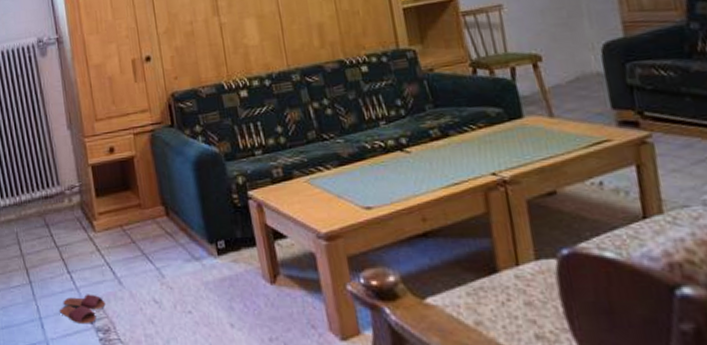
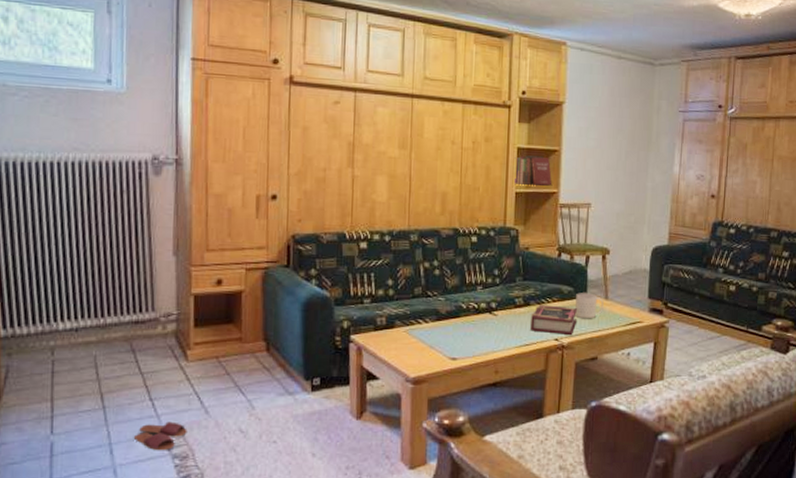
book: none [453,132,517,167] -> present [530,305,578,335]
mug: none [508,112,551,145] -> present [575,293,604,319]

